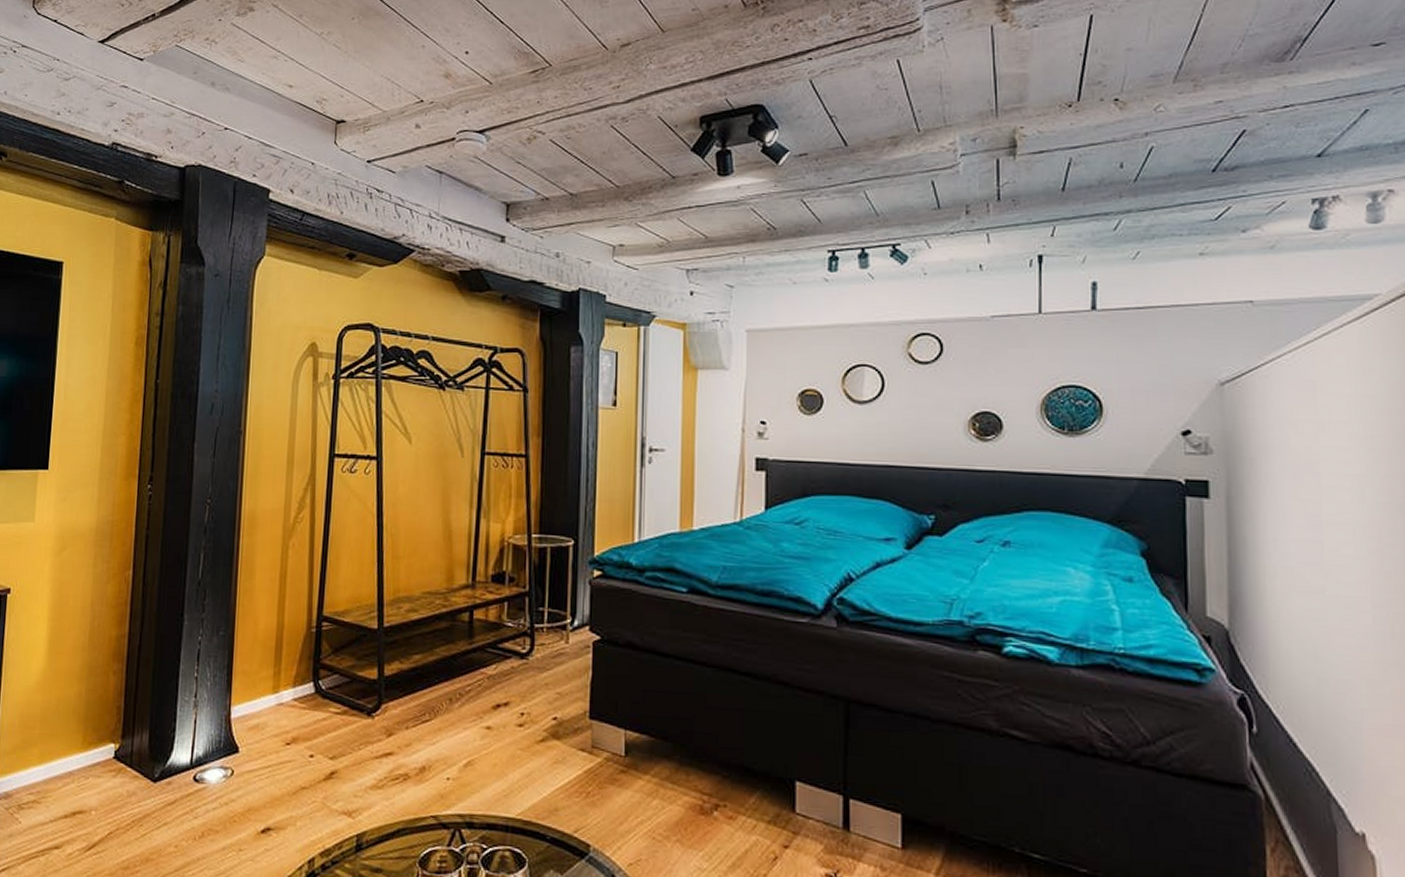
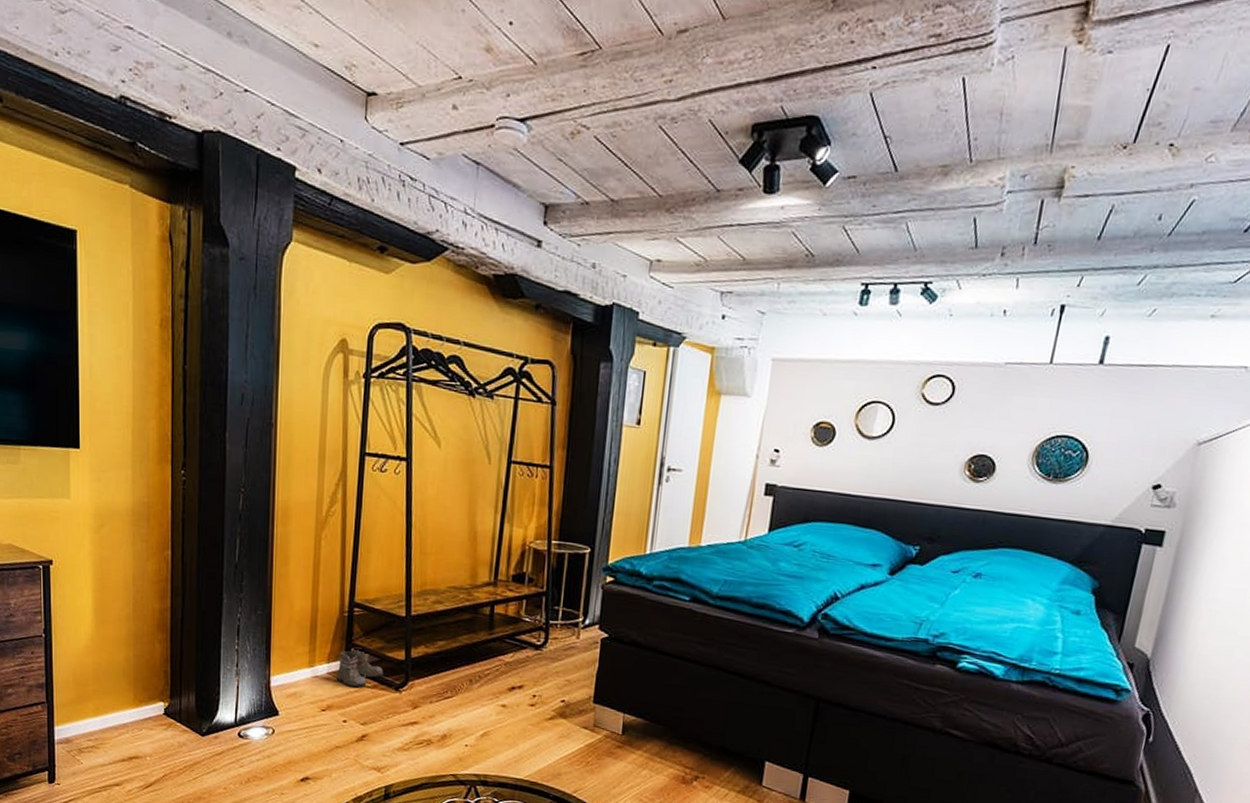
boots: none [301,667,354,715] -> present [335,647,383,688]

